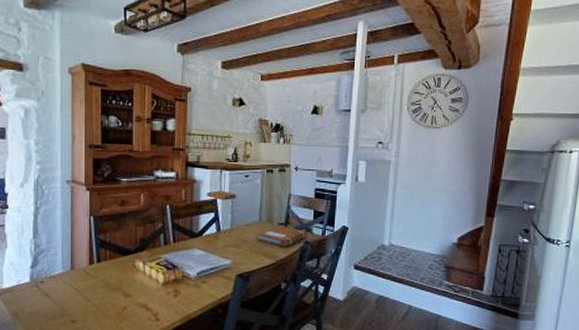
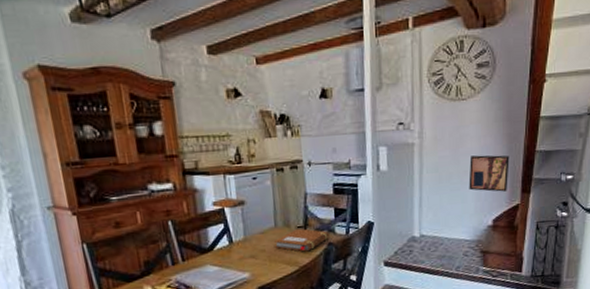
wall art: none [437,178,476,213] -> present [469,155,510,192]

